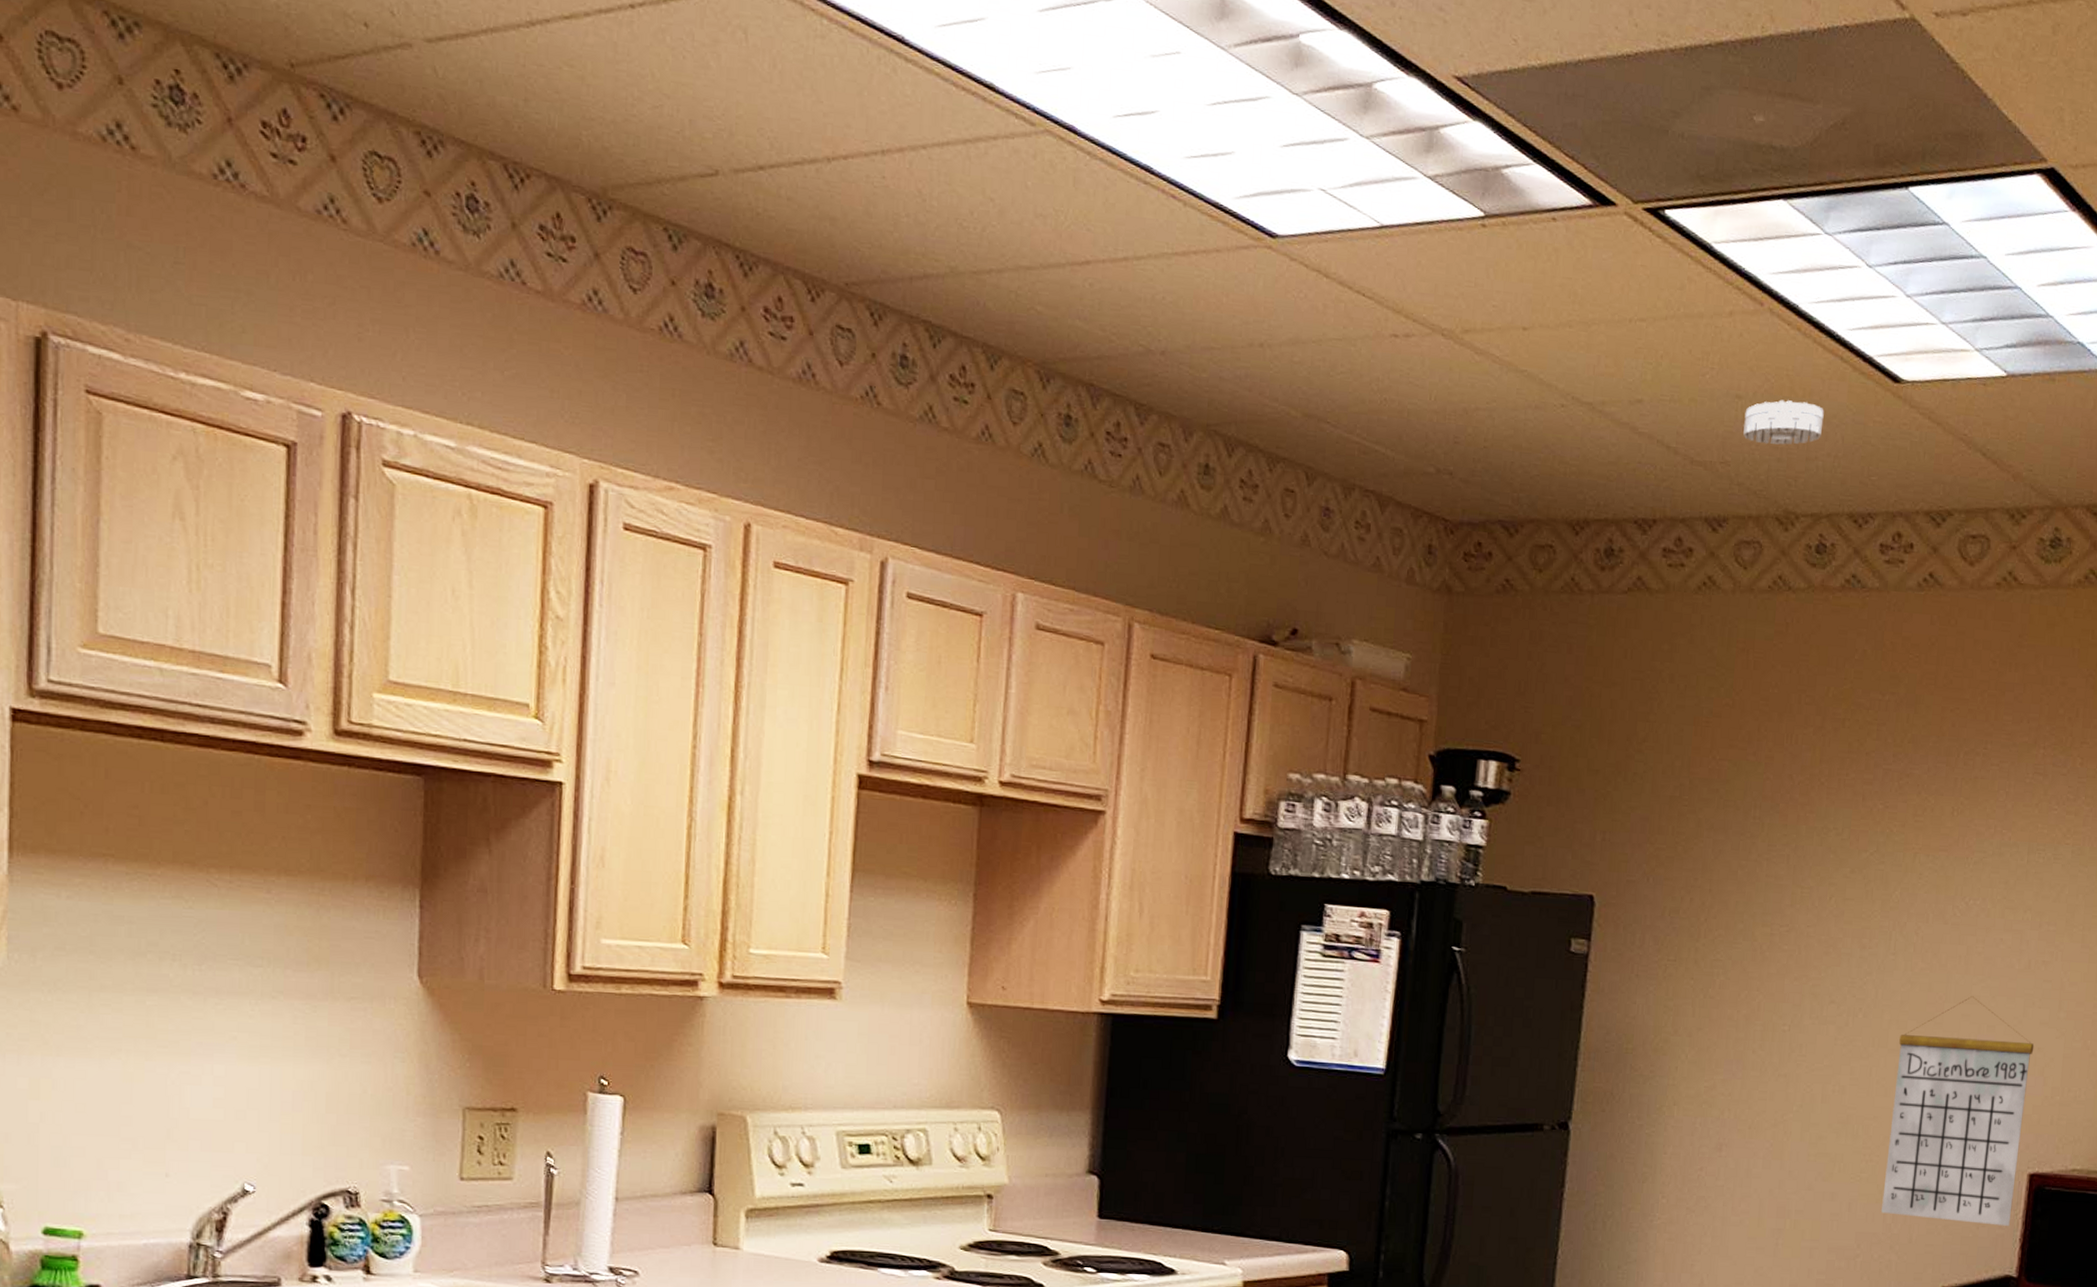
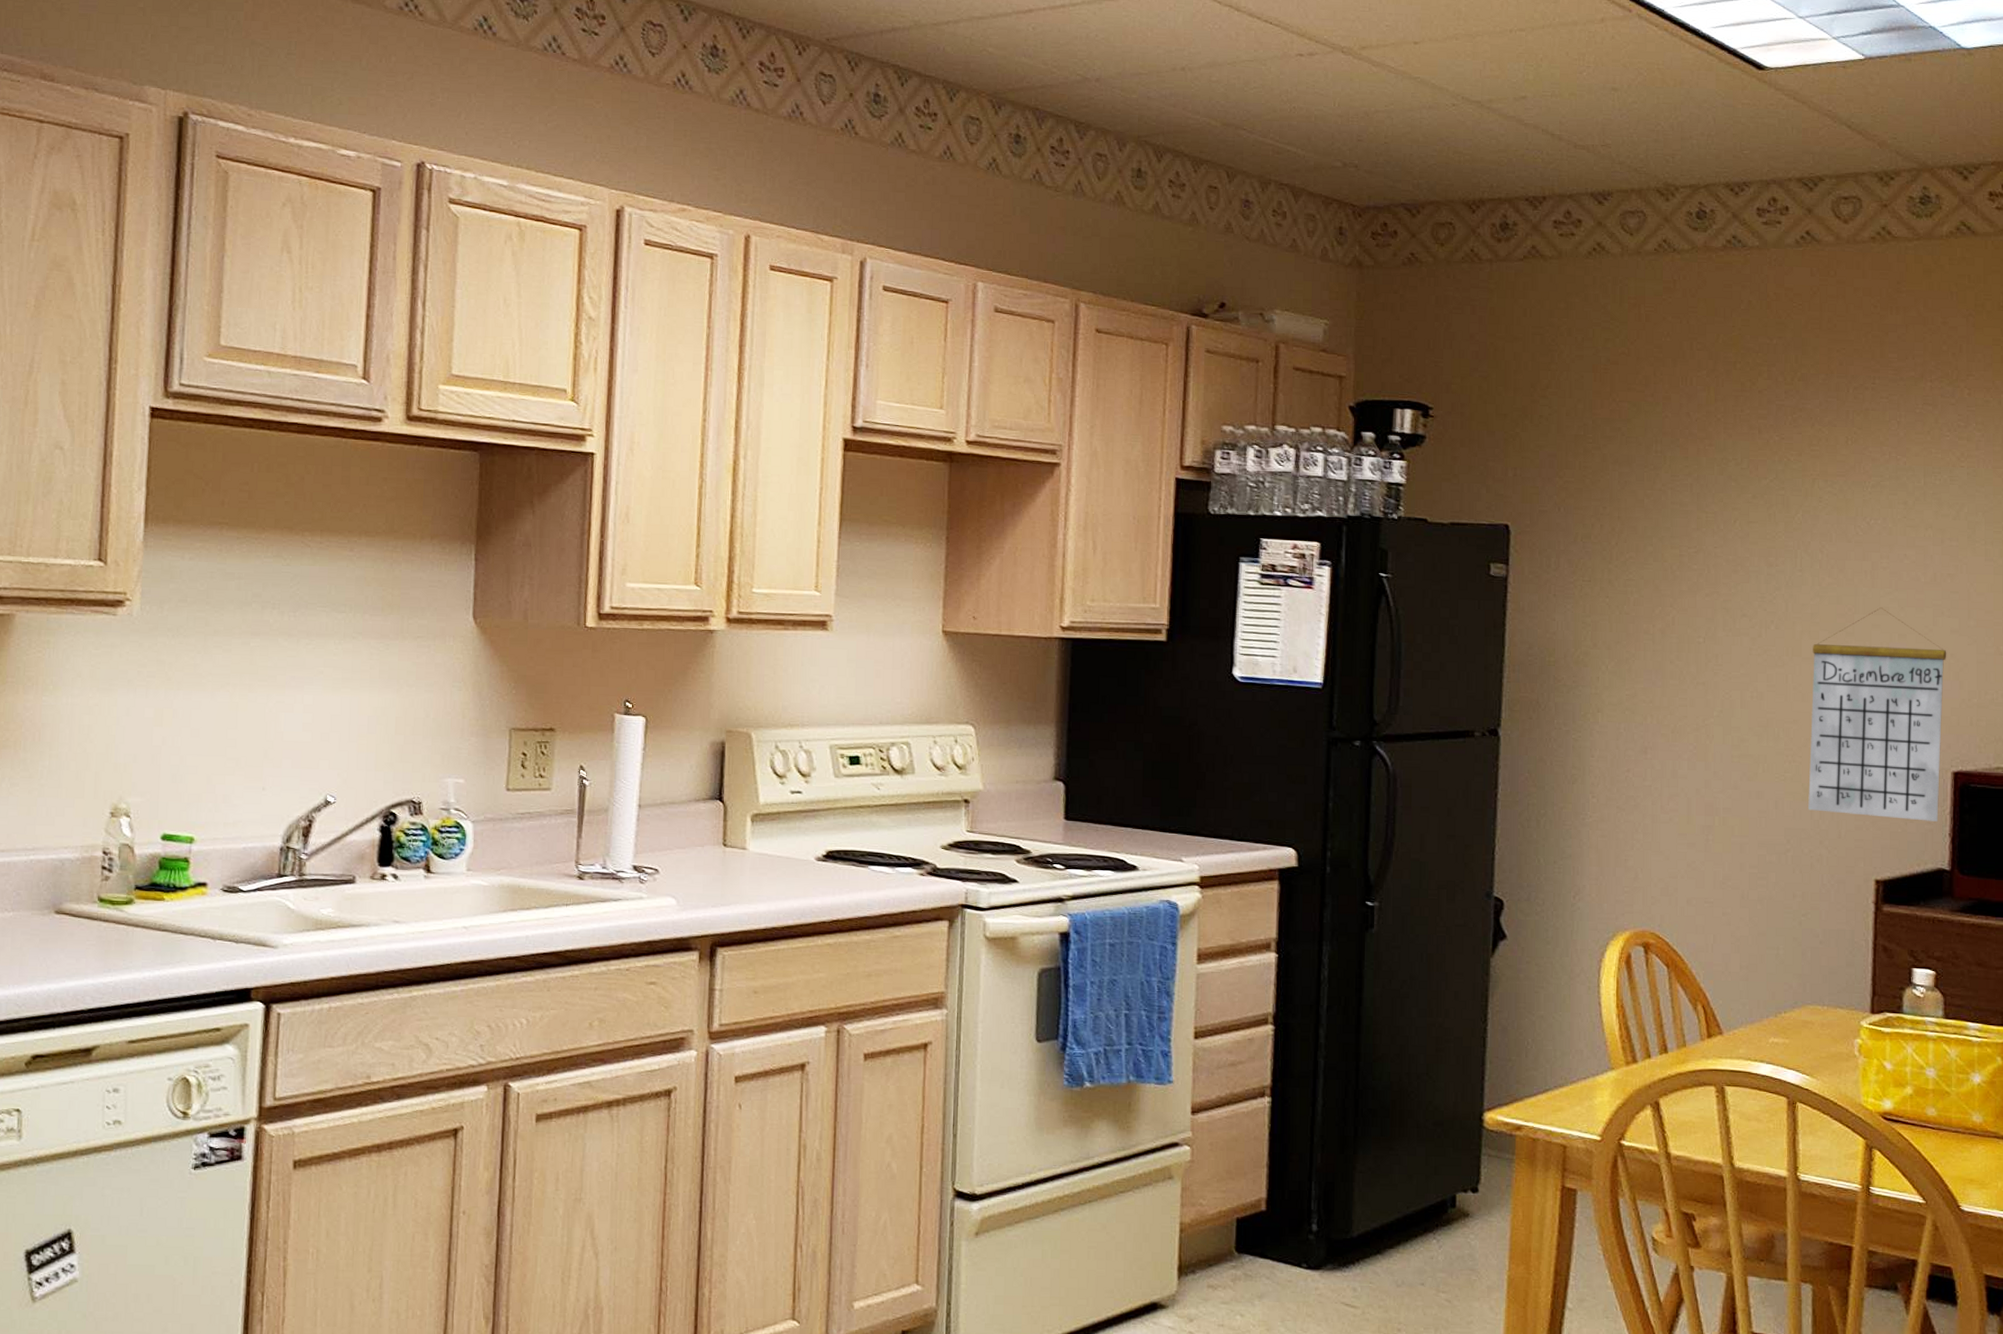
smoke detector: present [1743,399,1824,445] -> none [1621,89,1695,128]

